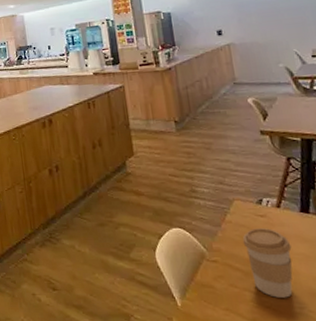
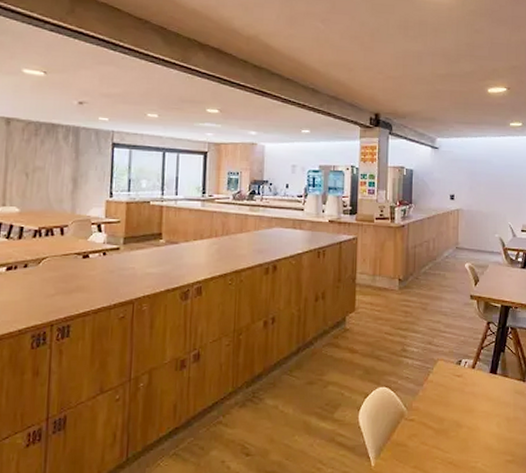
coffee cup: present [242,228,293,298] -> none [439,388,478,453]

